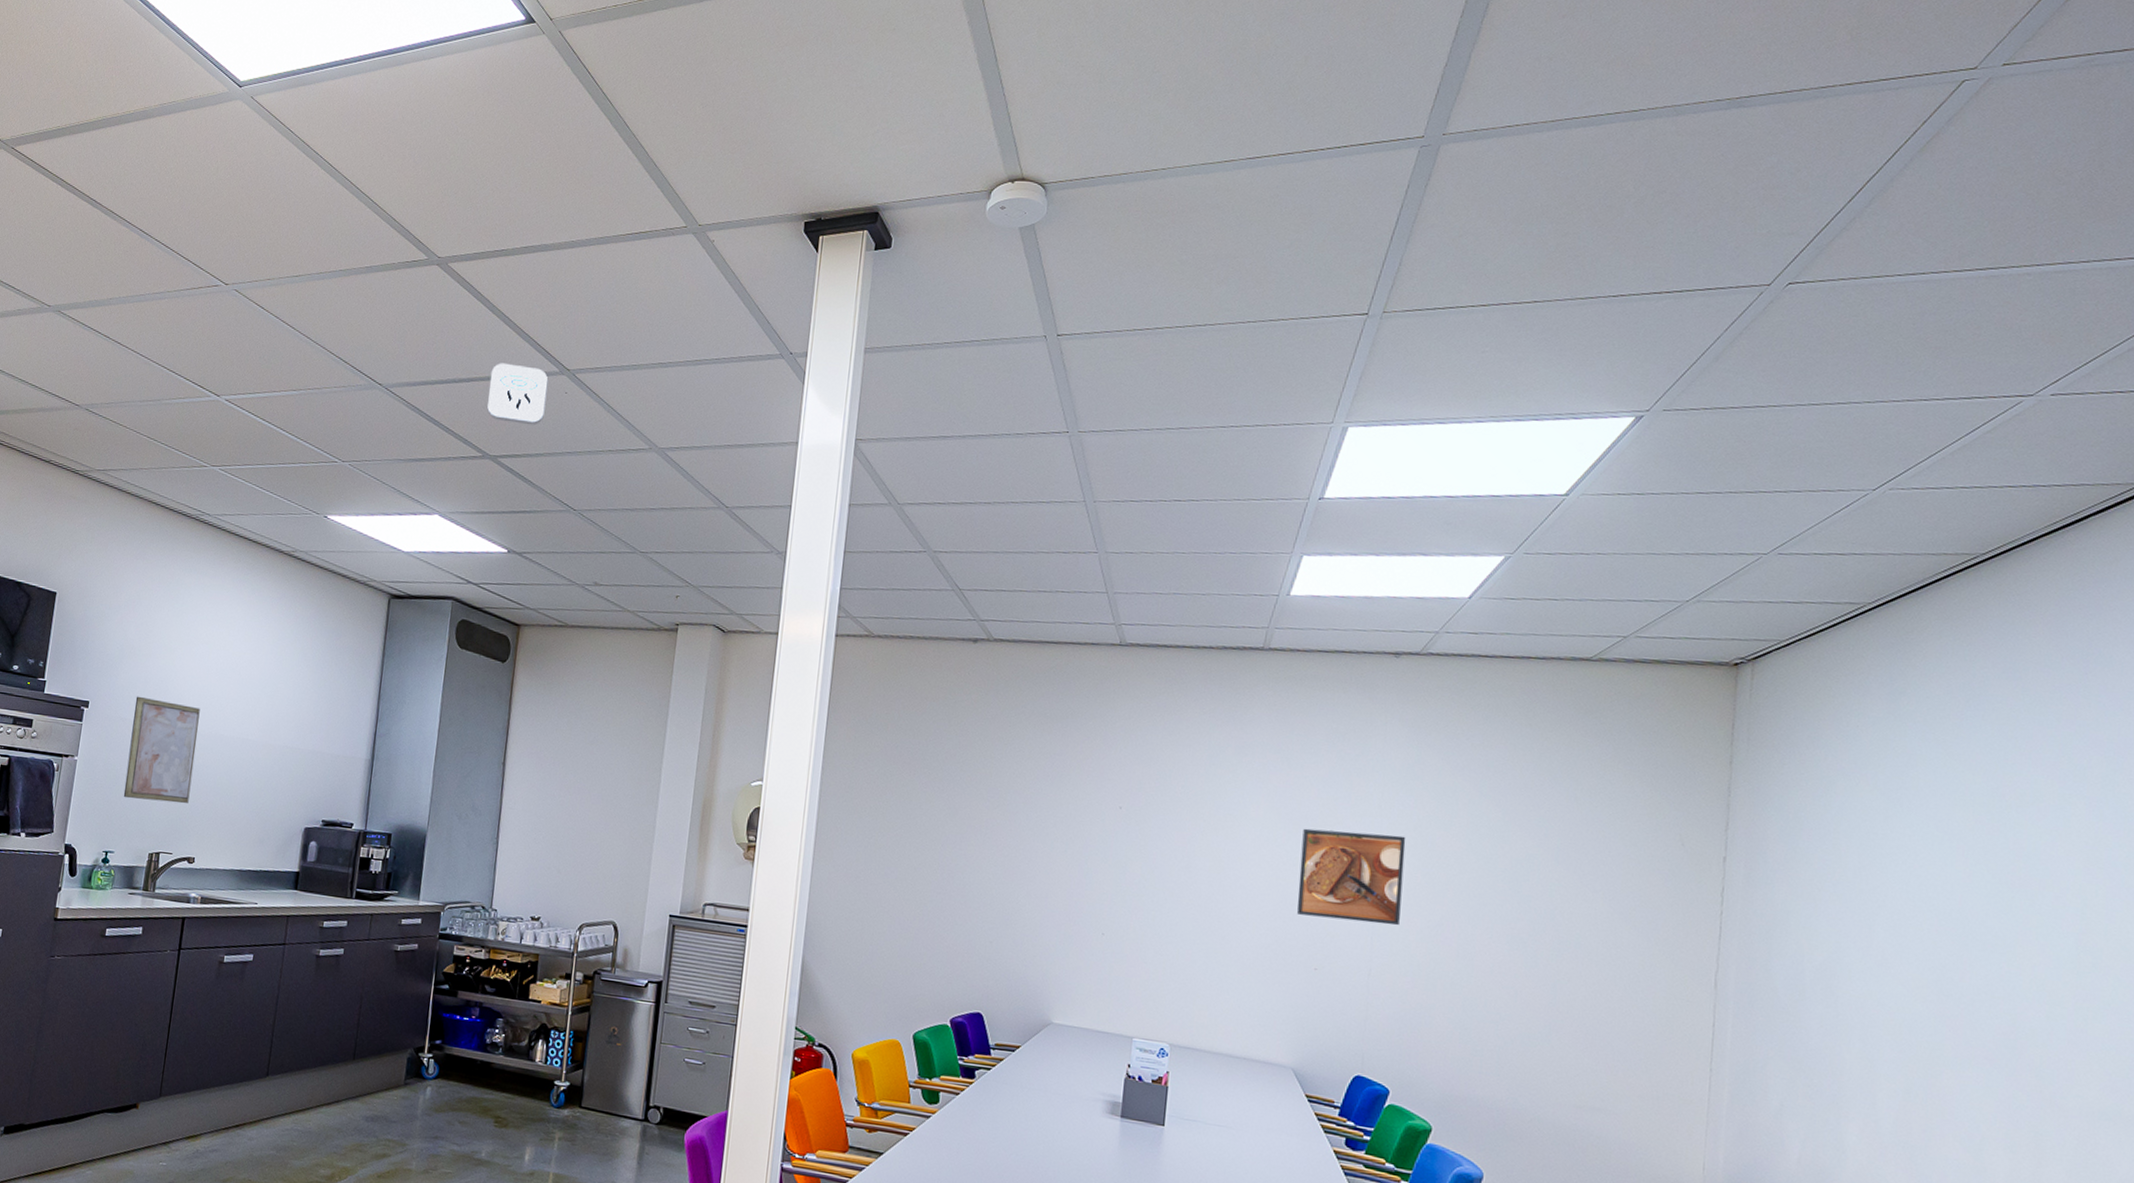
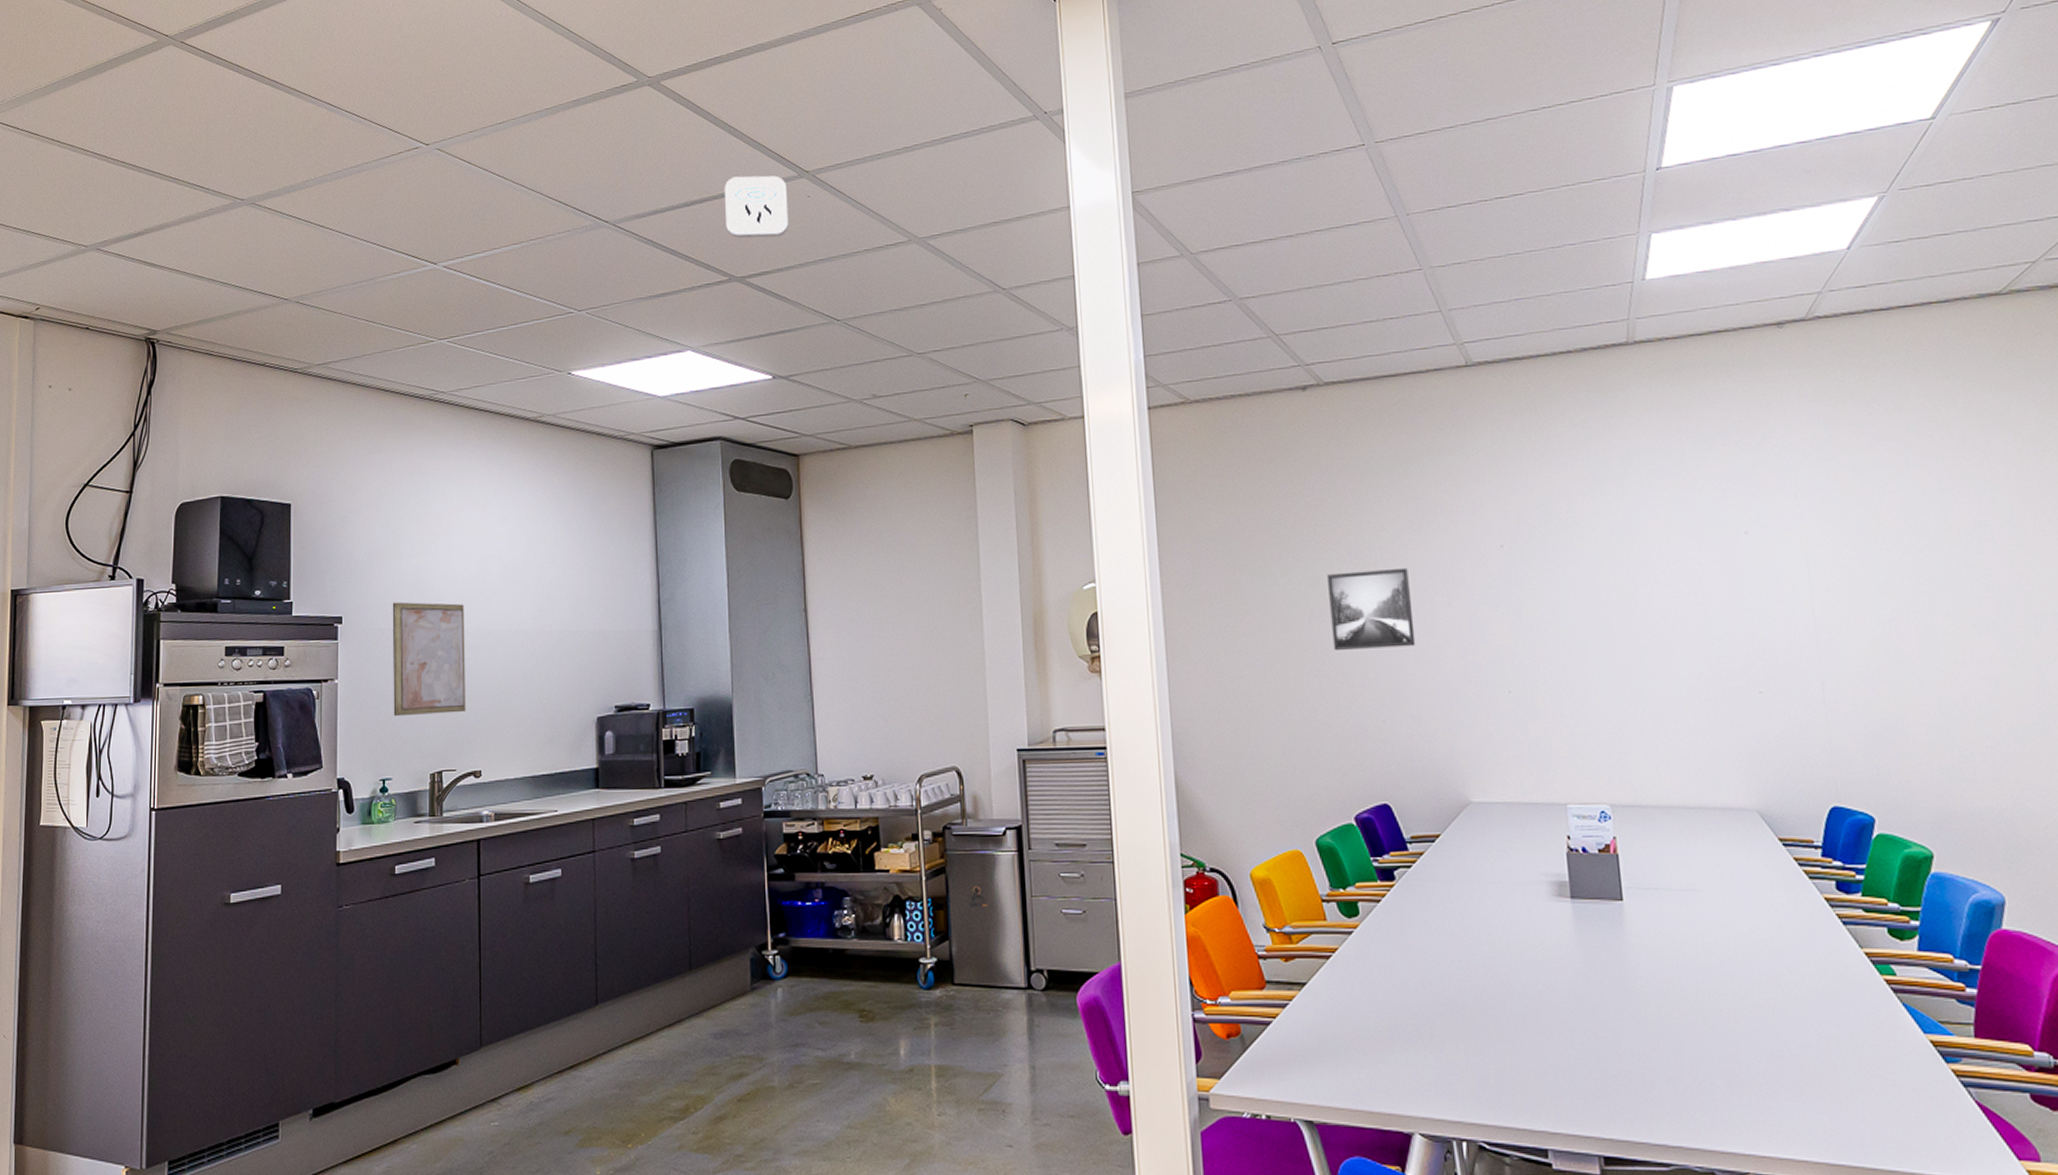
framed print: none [959,807,1036,882] -> present [1328,567,1416,650]
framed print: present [1297,828,1406,925] -> none [1714,525,1846,633]

